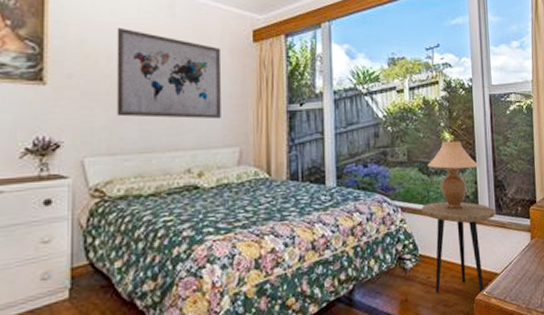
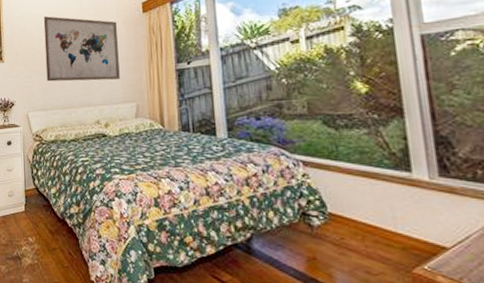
side table: present [421,201,495,293] -> none [329,157,439,267]
table lamp: present [427,138,479,210] -> none [334,88,409,168]

